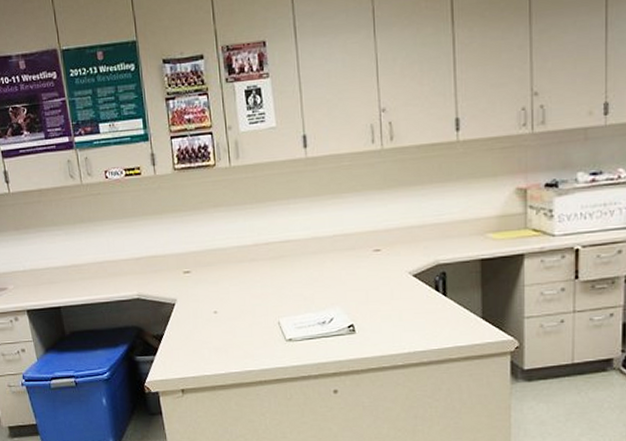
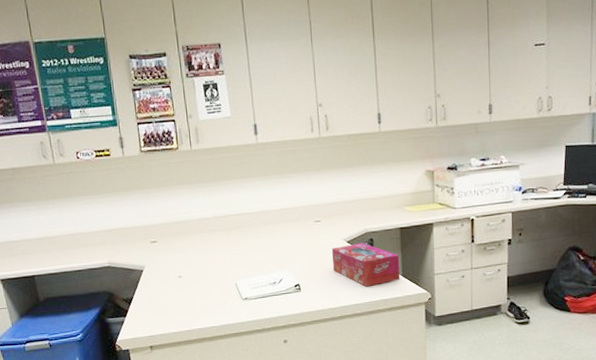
tissue box: none [393,277,480,331] -> present [331,243,400,287]

